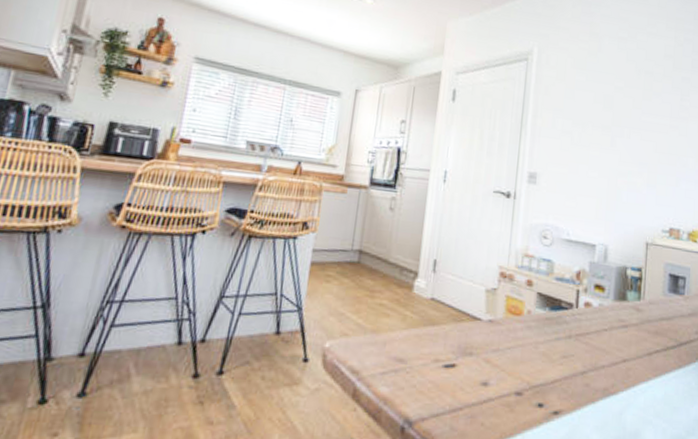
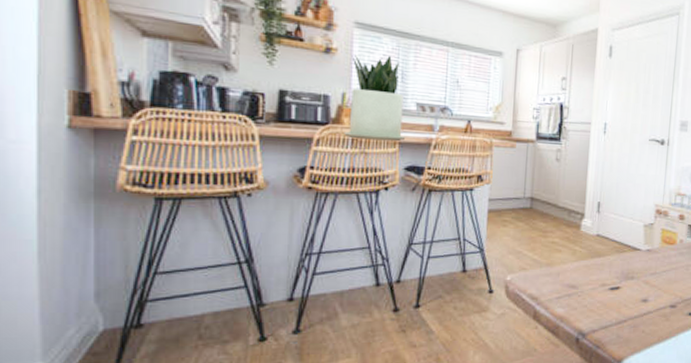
planter: none [167,89,235,181] -> present [344,54,406,142]

